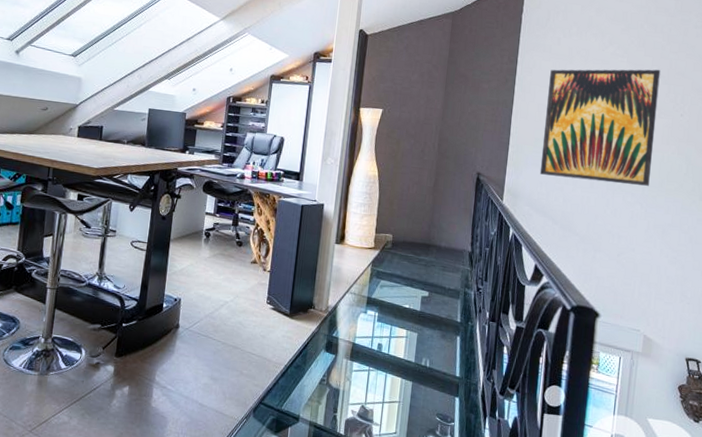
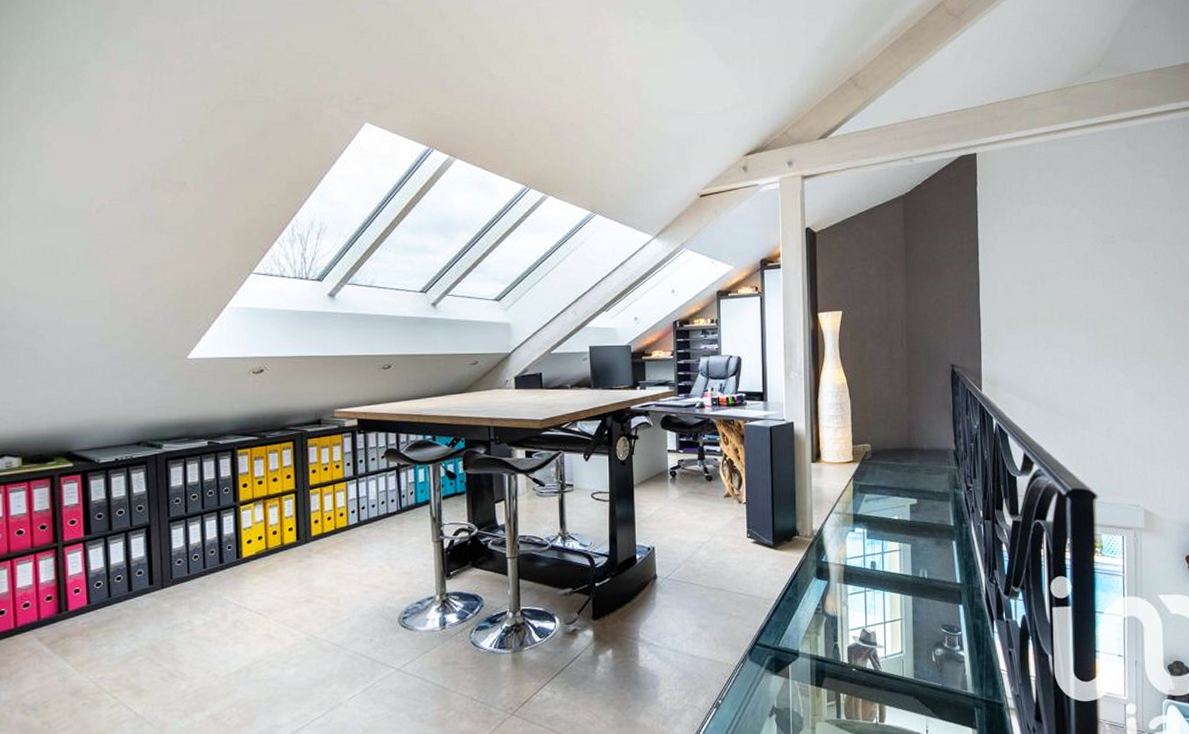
wall art: present [539,69,661,186] -> none [1014,227,1131,357]

